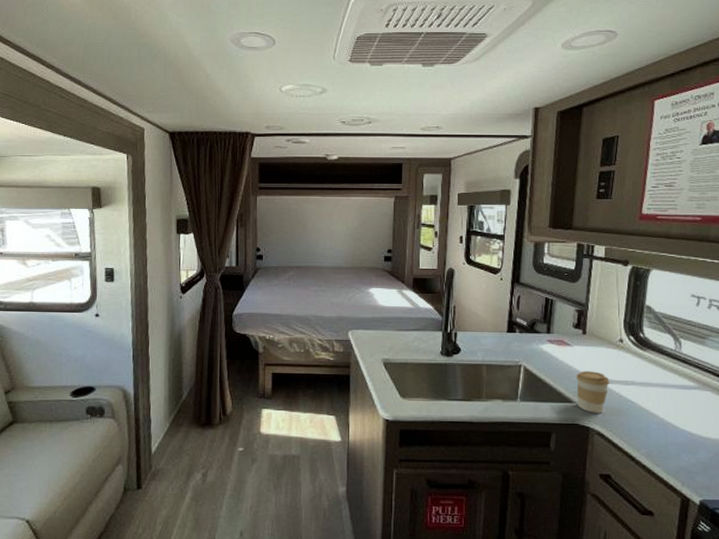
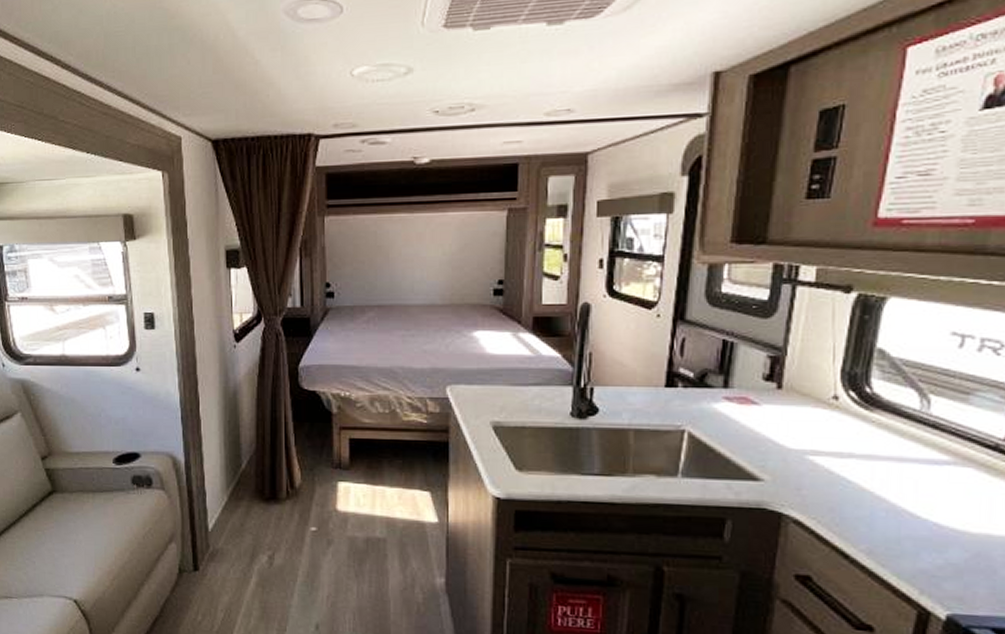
coffee cup: present [576,371,610,413] -> none [764,438,816,495]

